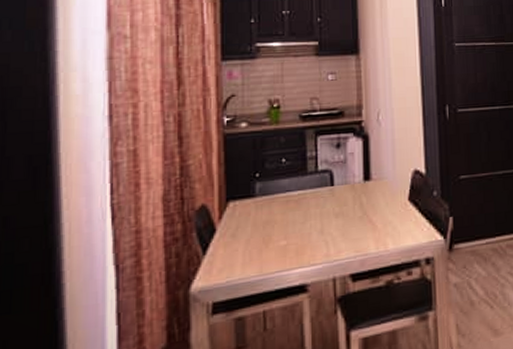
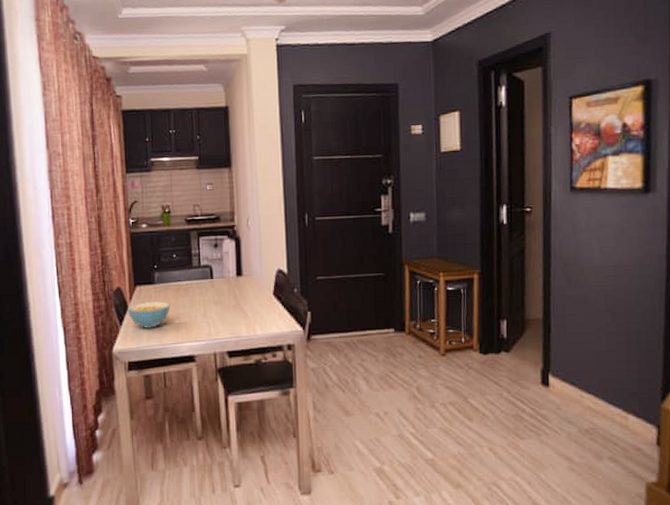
cereal bowl: none [215,218,276,256] -> present [128,301,171,328]

